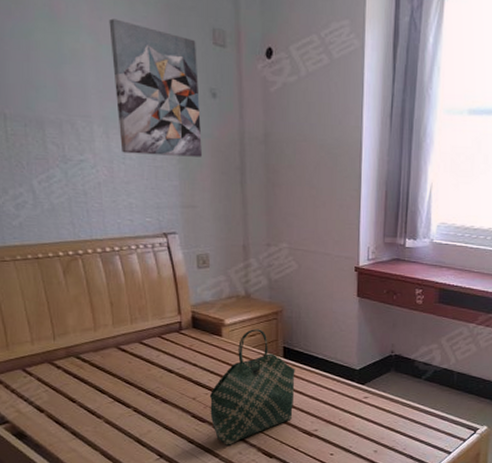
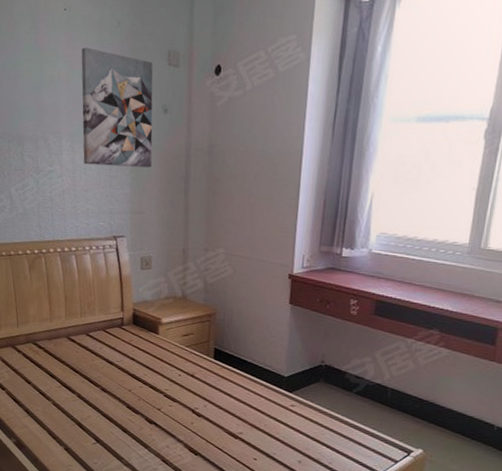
tote bag: present [209,329,295,445] -> none [143,329,225,438]

